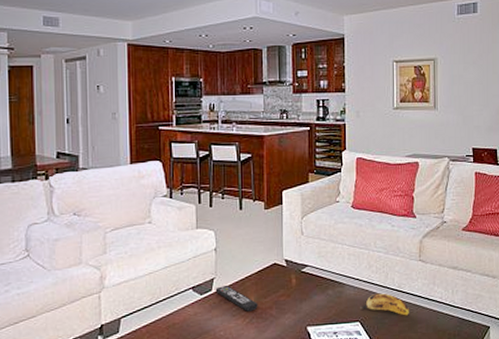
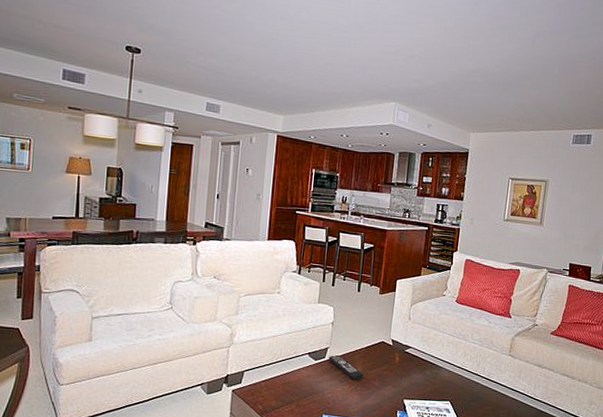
banana: present [359,293,410,316] -> none [451,378,495,402]

